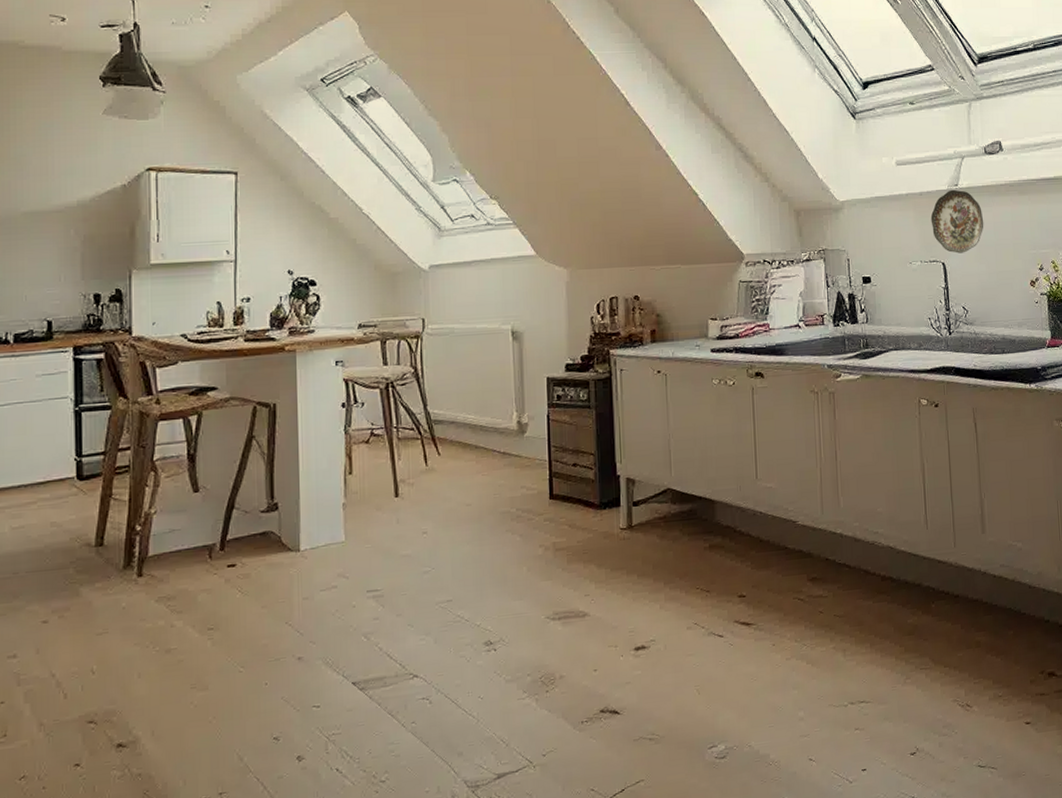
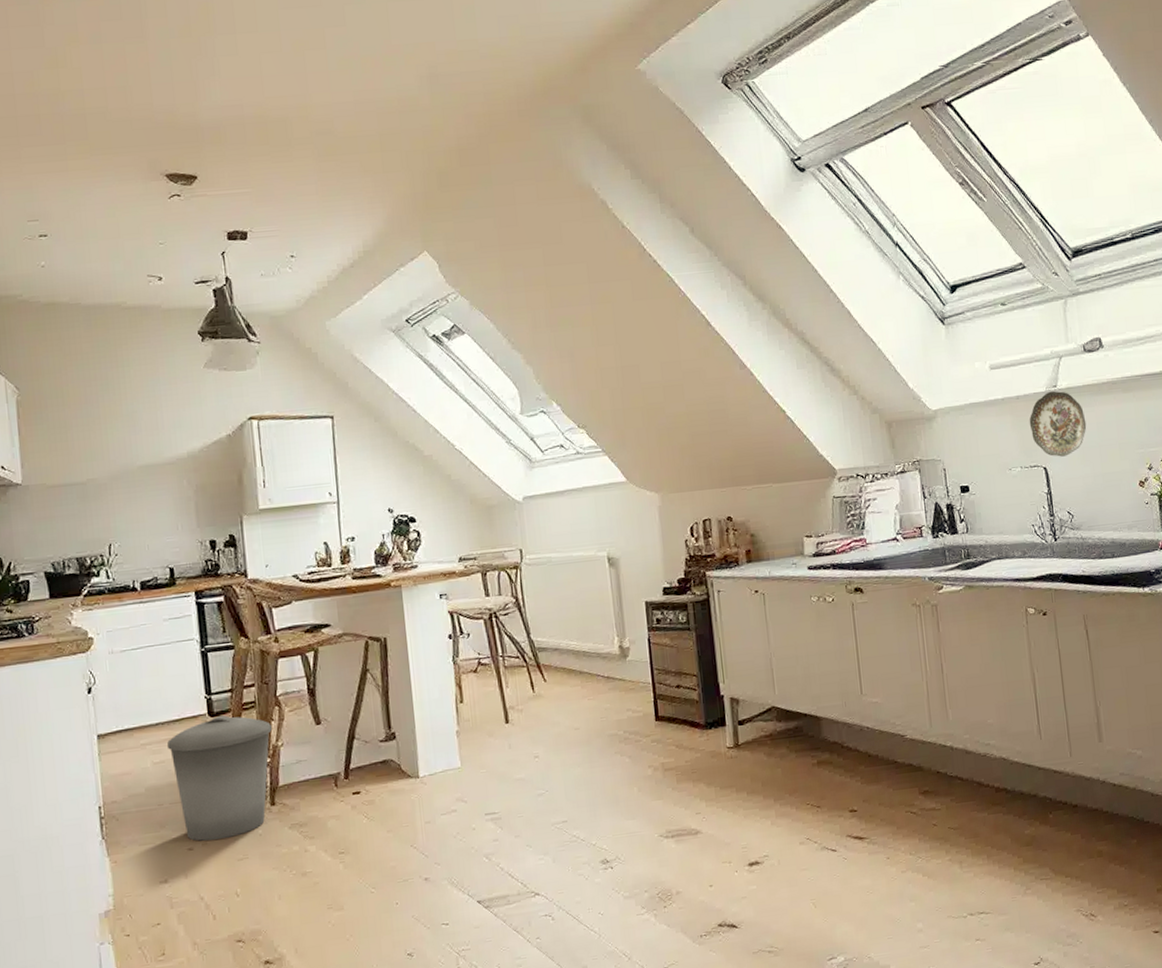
trash can: none [28,478,145,614] -> present [166,715,272,842]

